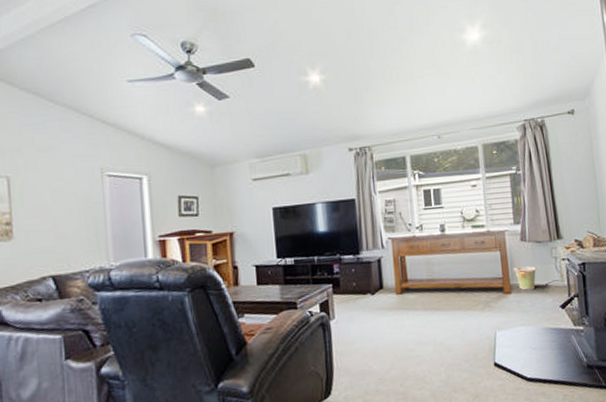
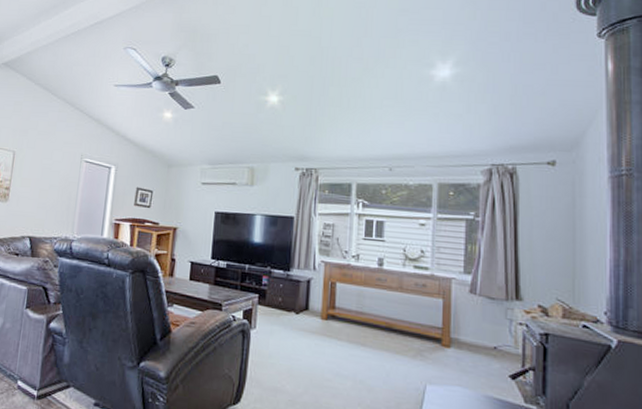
bucket: present [513,266,537,290] -> none [456,319,485,349]

